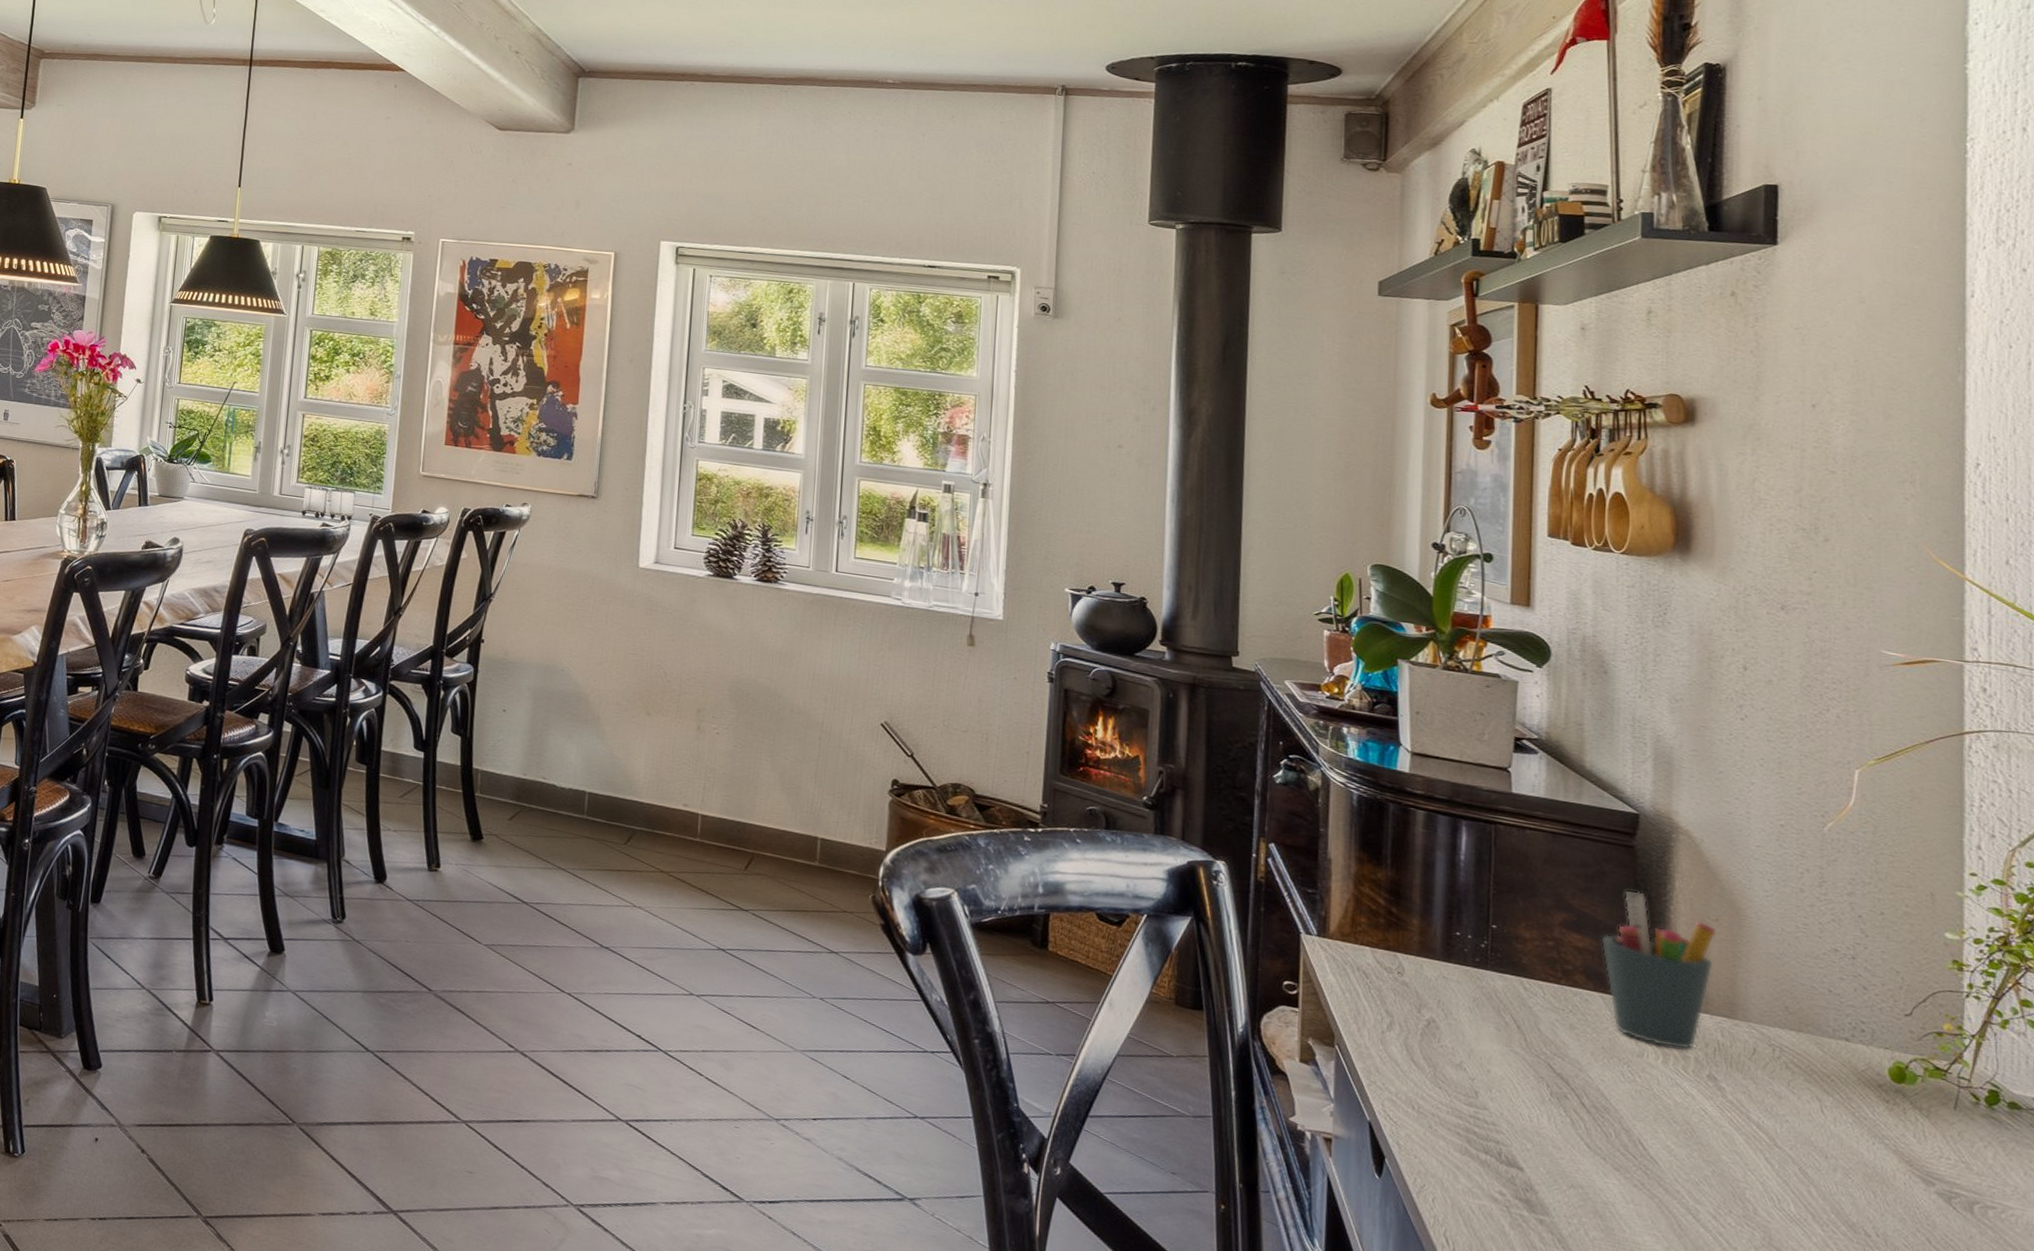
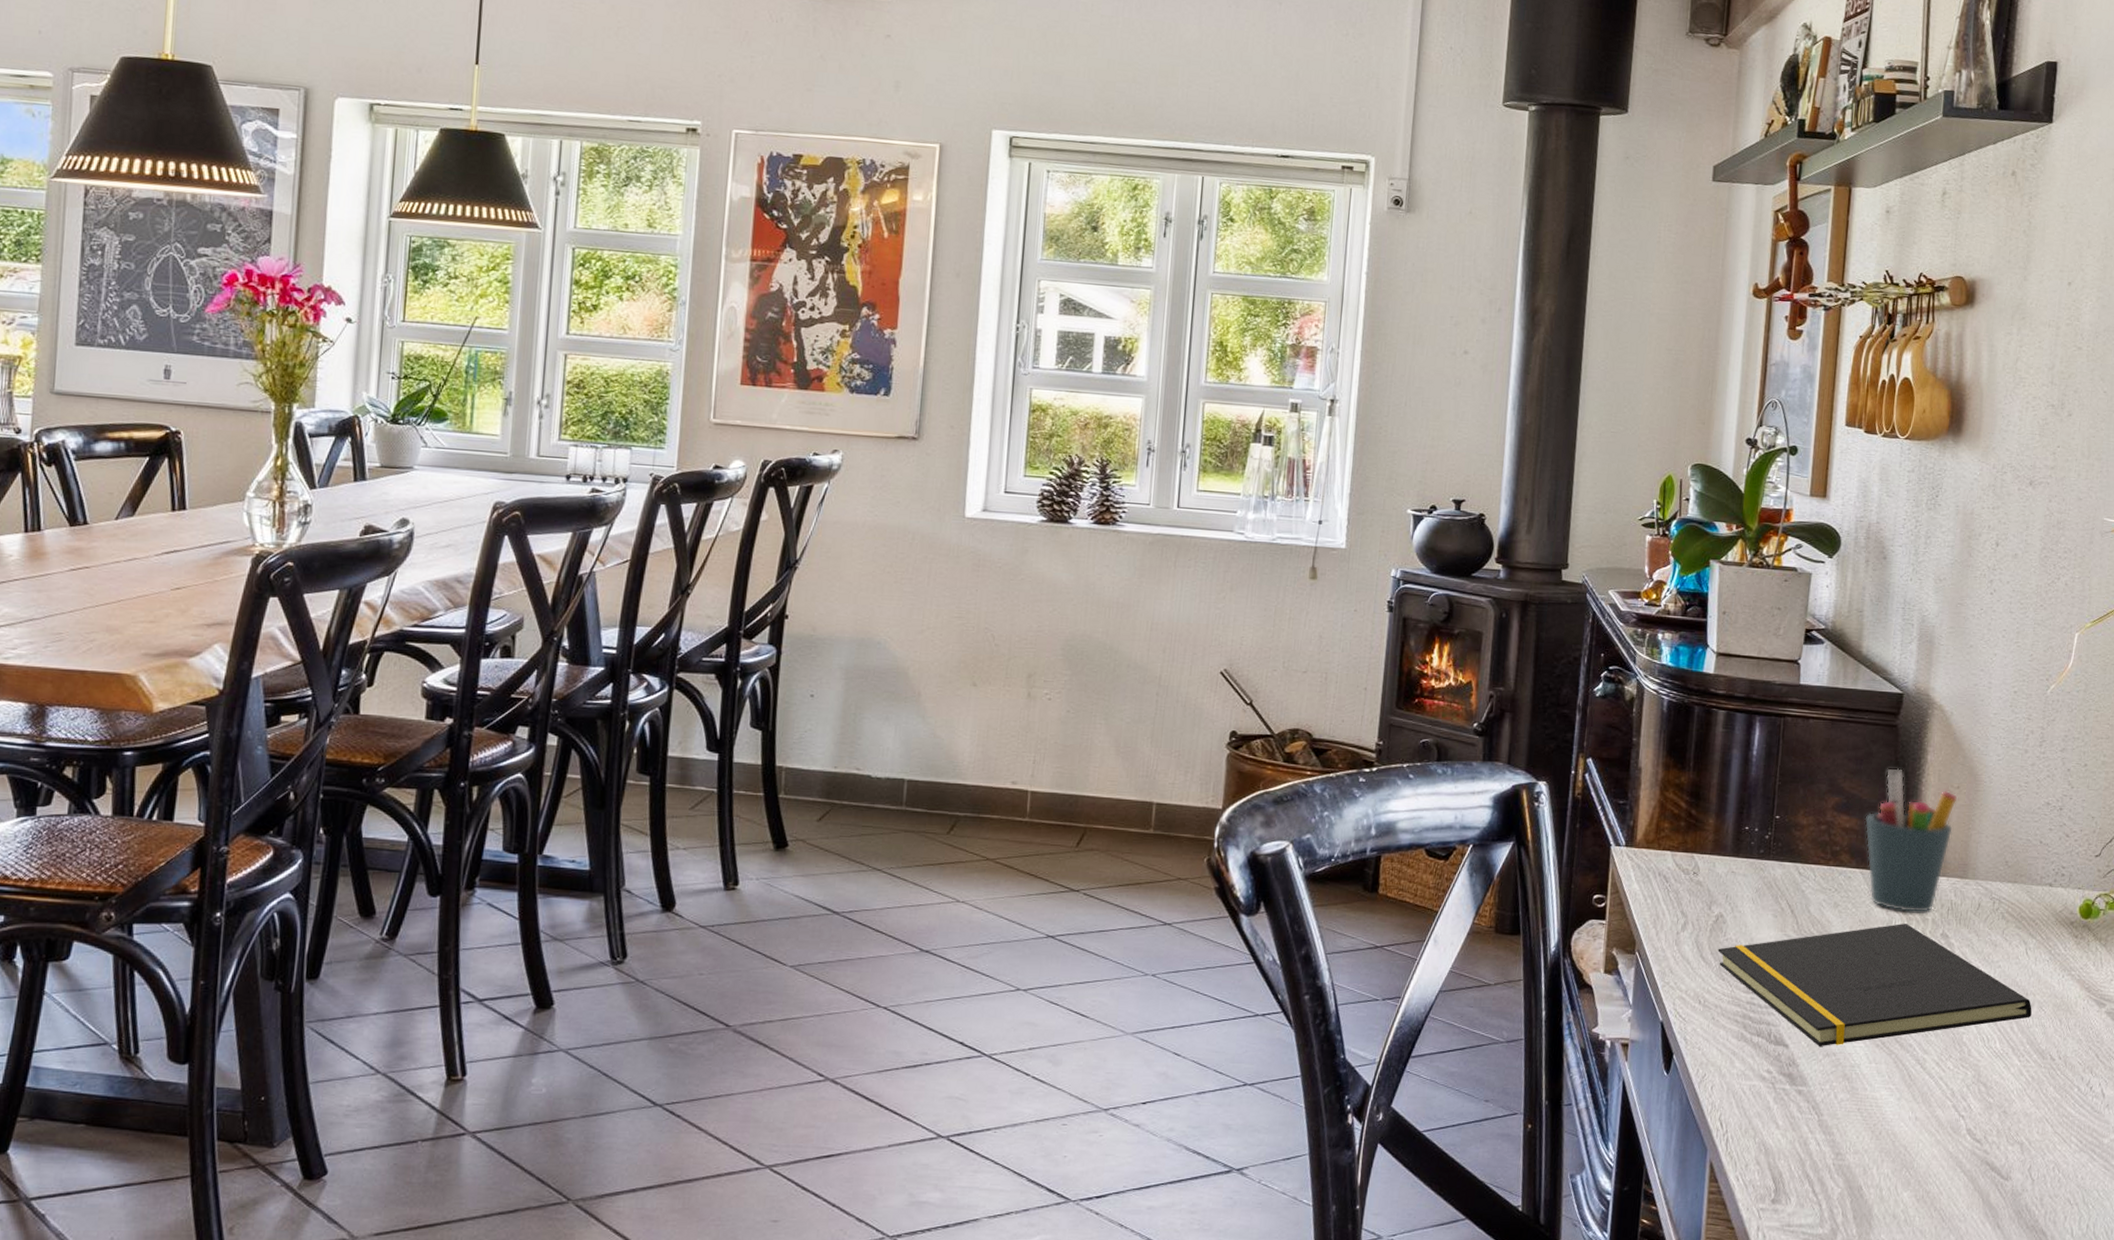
notepad: none [1431,1053,1835,1185] -> present [1718,924,2032,1046]

